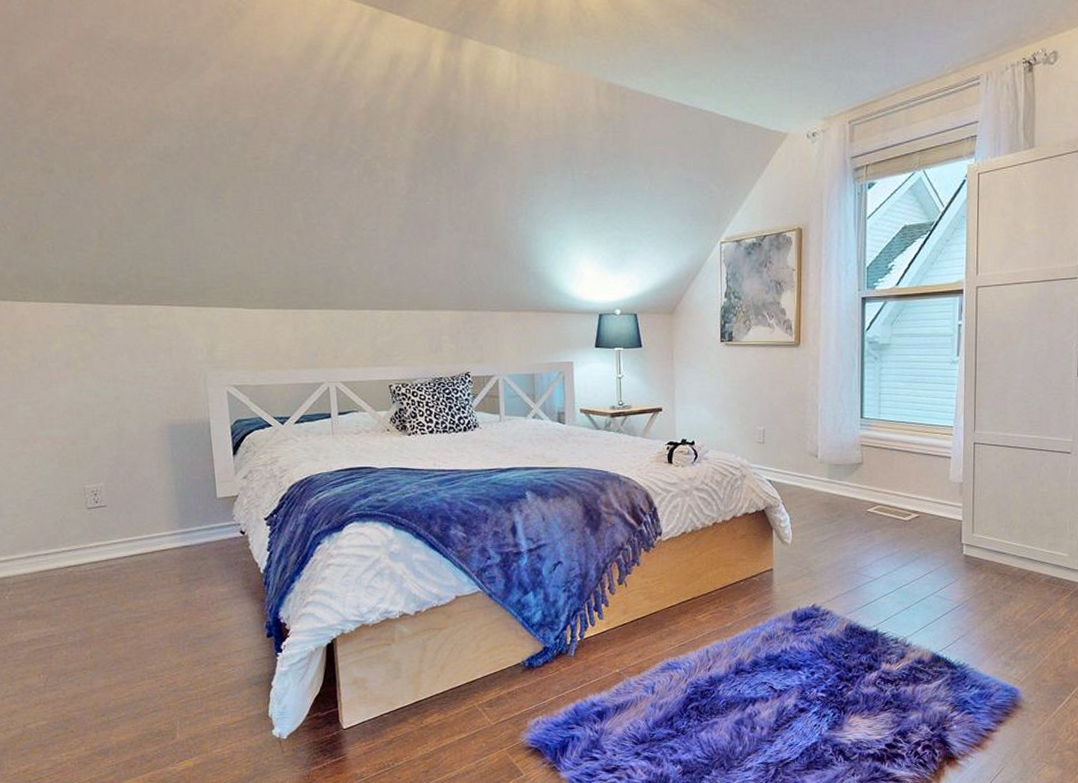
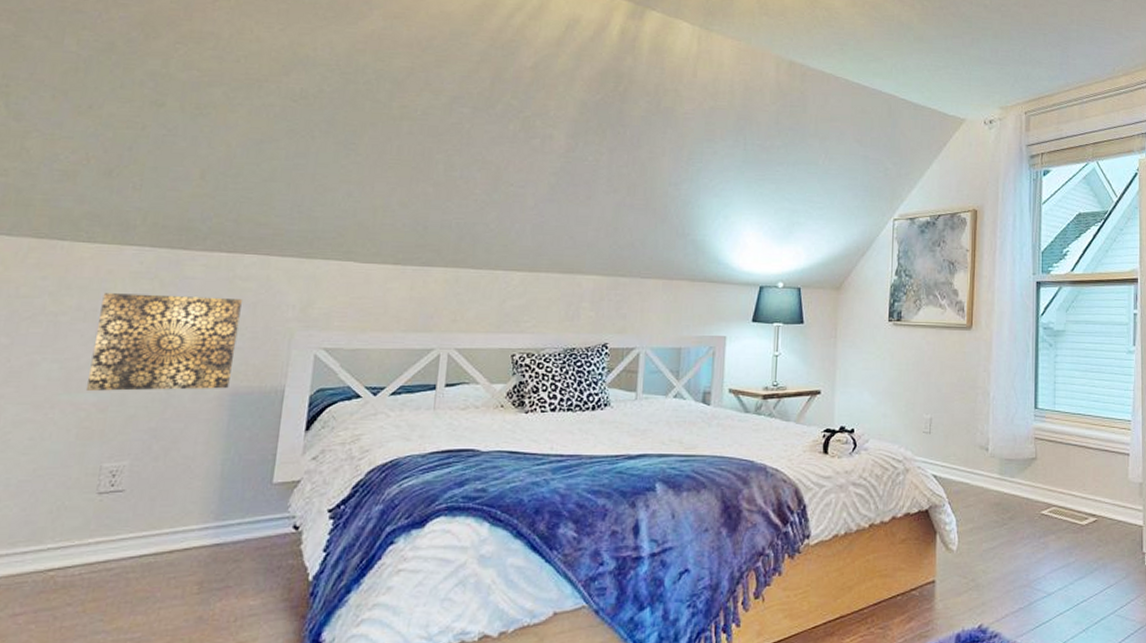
wall art: none [48,344,165,427] -> present [87,293,242,391]

